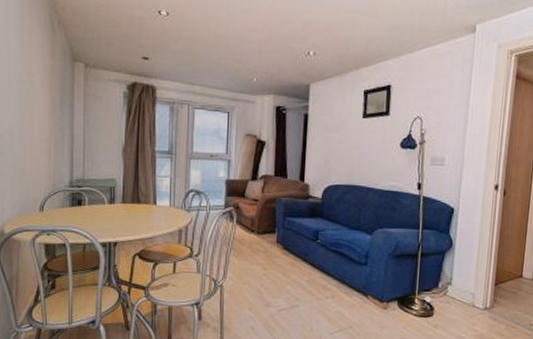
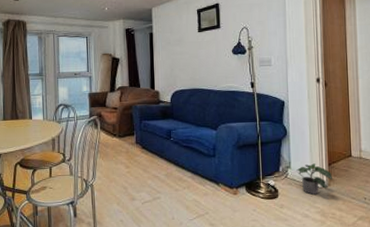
potted plant: none [457,281,498,316] -> present [296,163,332,195]

